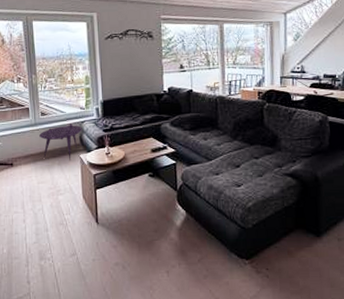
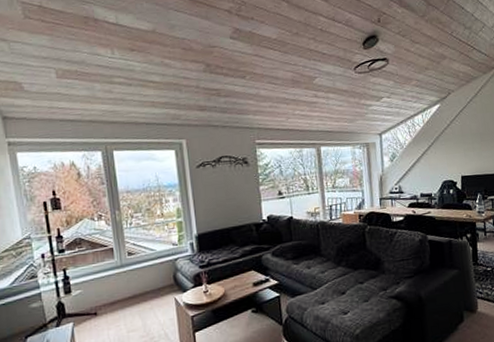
side table: present [39,123,82,160] -> none [127,262,176,303]

